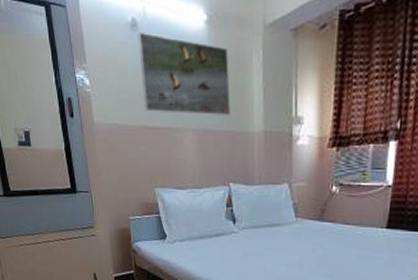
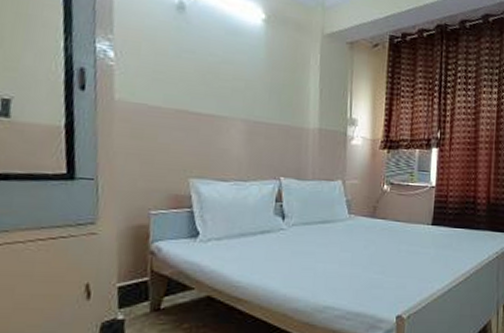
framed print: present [138,32,231,115] -> none [184,15,286,110]

